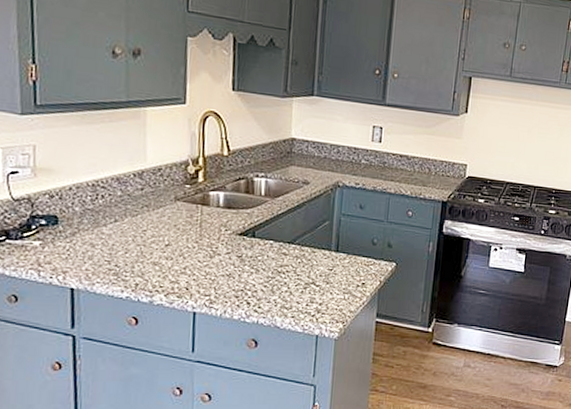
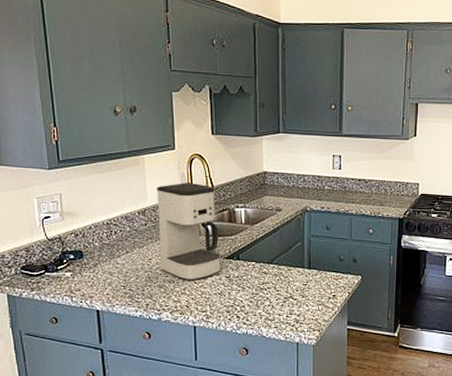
coffee maker: none [157,143,233,259] -> present [157,182,221,281]

